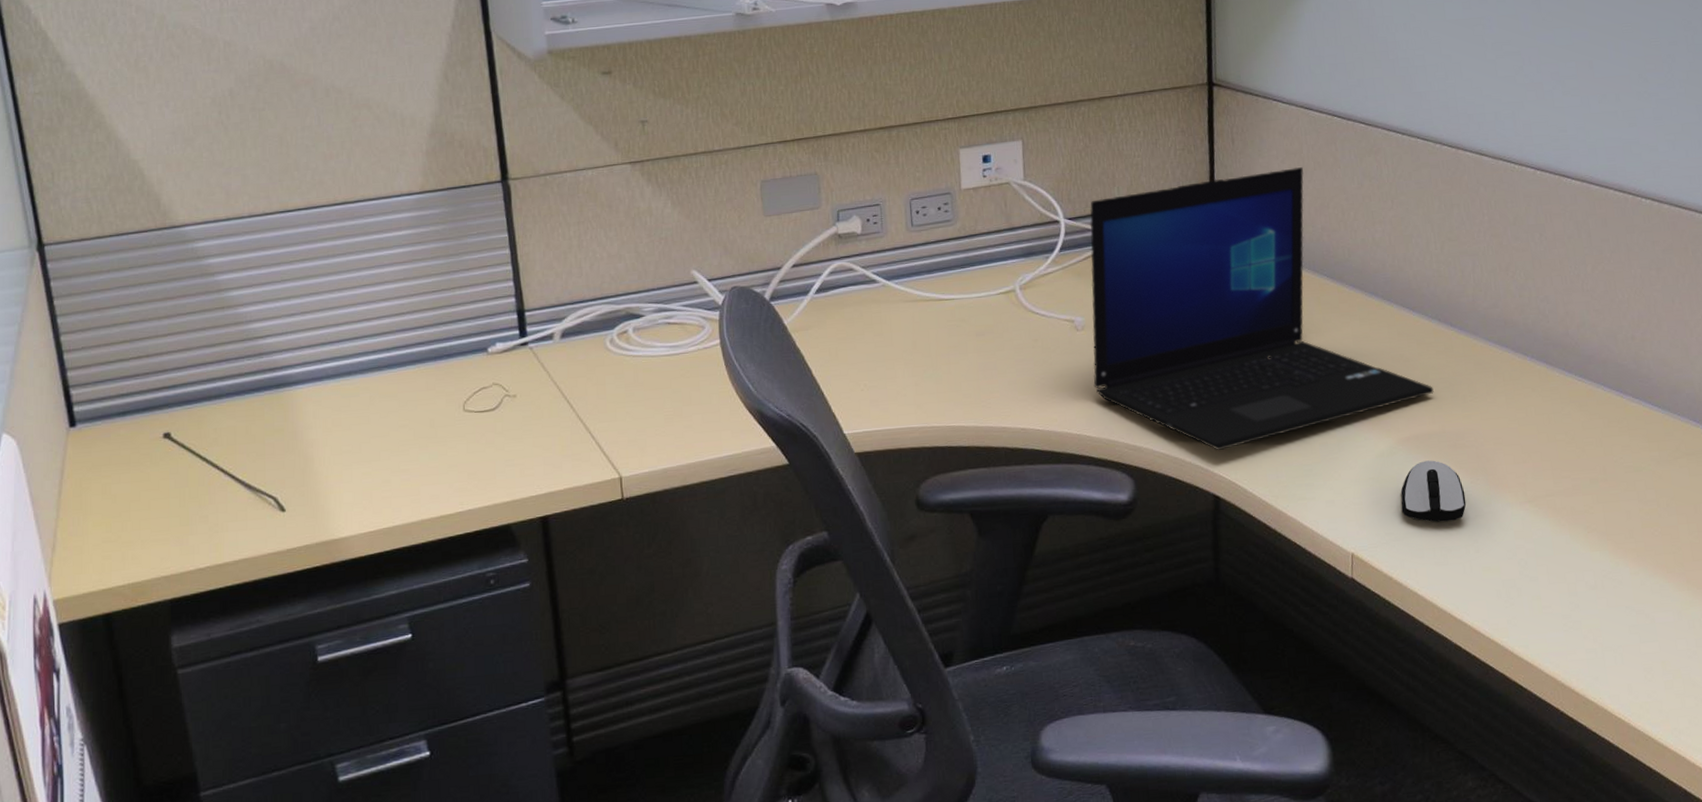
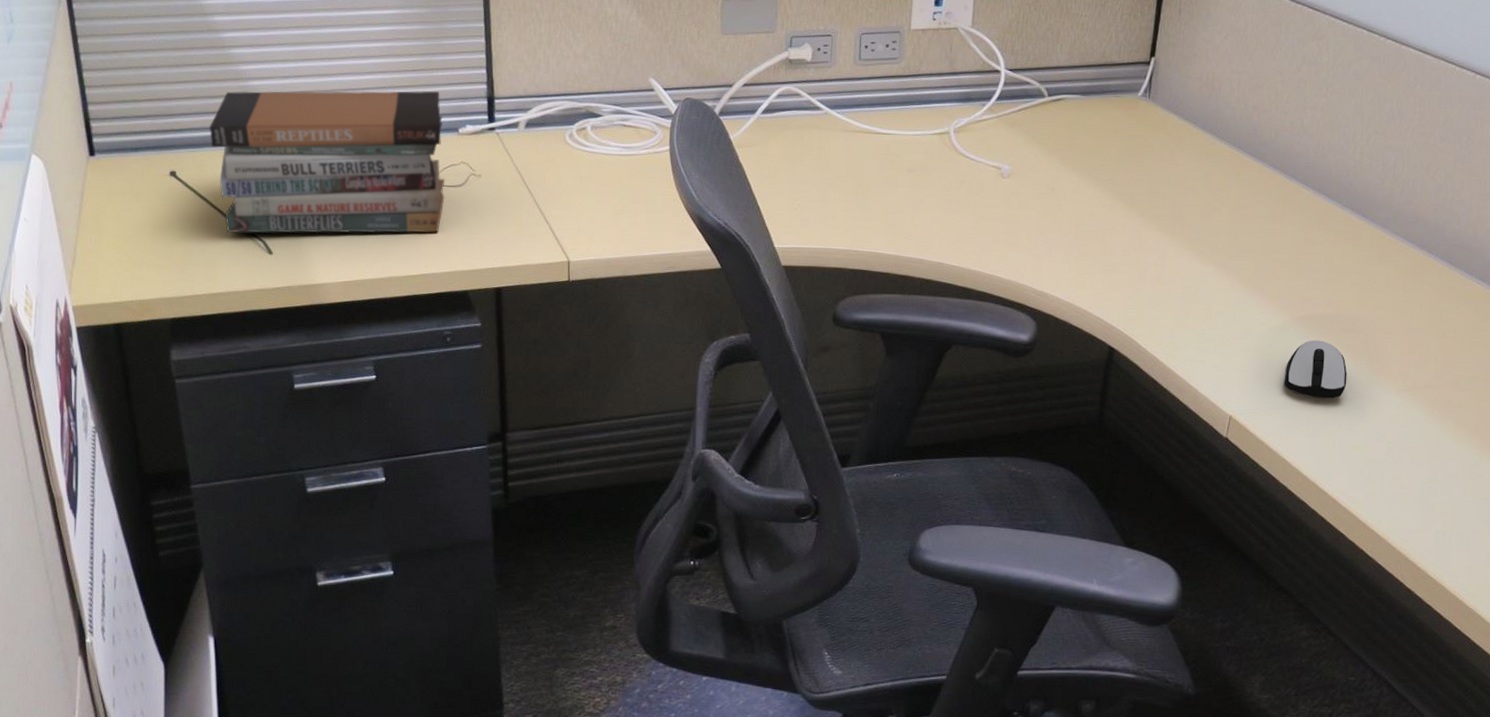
book stack: none [207,310,477,493] -> present [209,90,445,234]
laptop: present [1089,167,1434,450] -> none [1011,45,1335,306]

